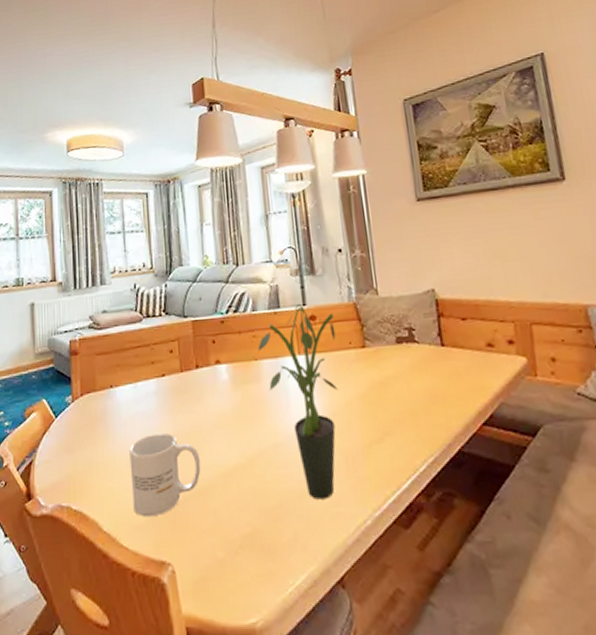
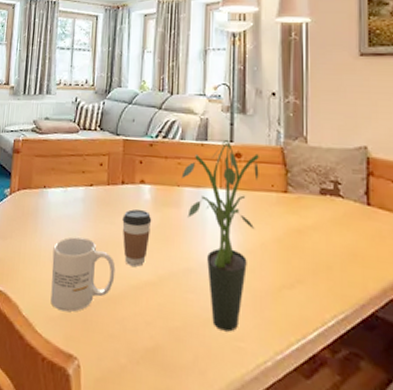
coffee cup: none [201,392,233,453] -> present [122,209,152,267]

